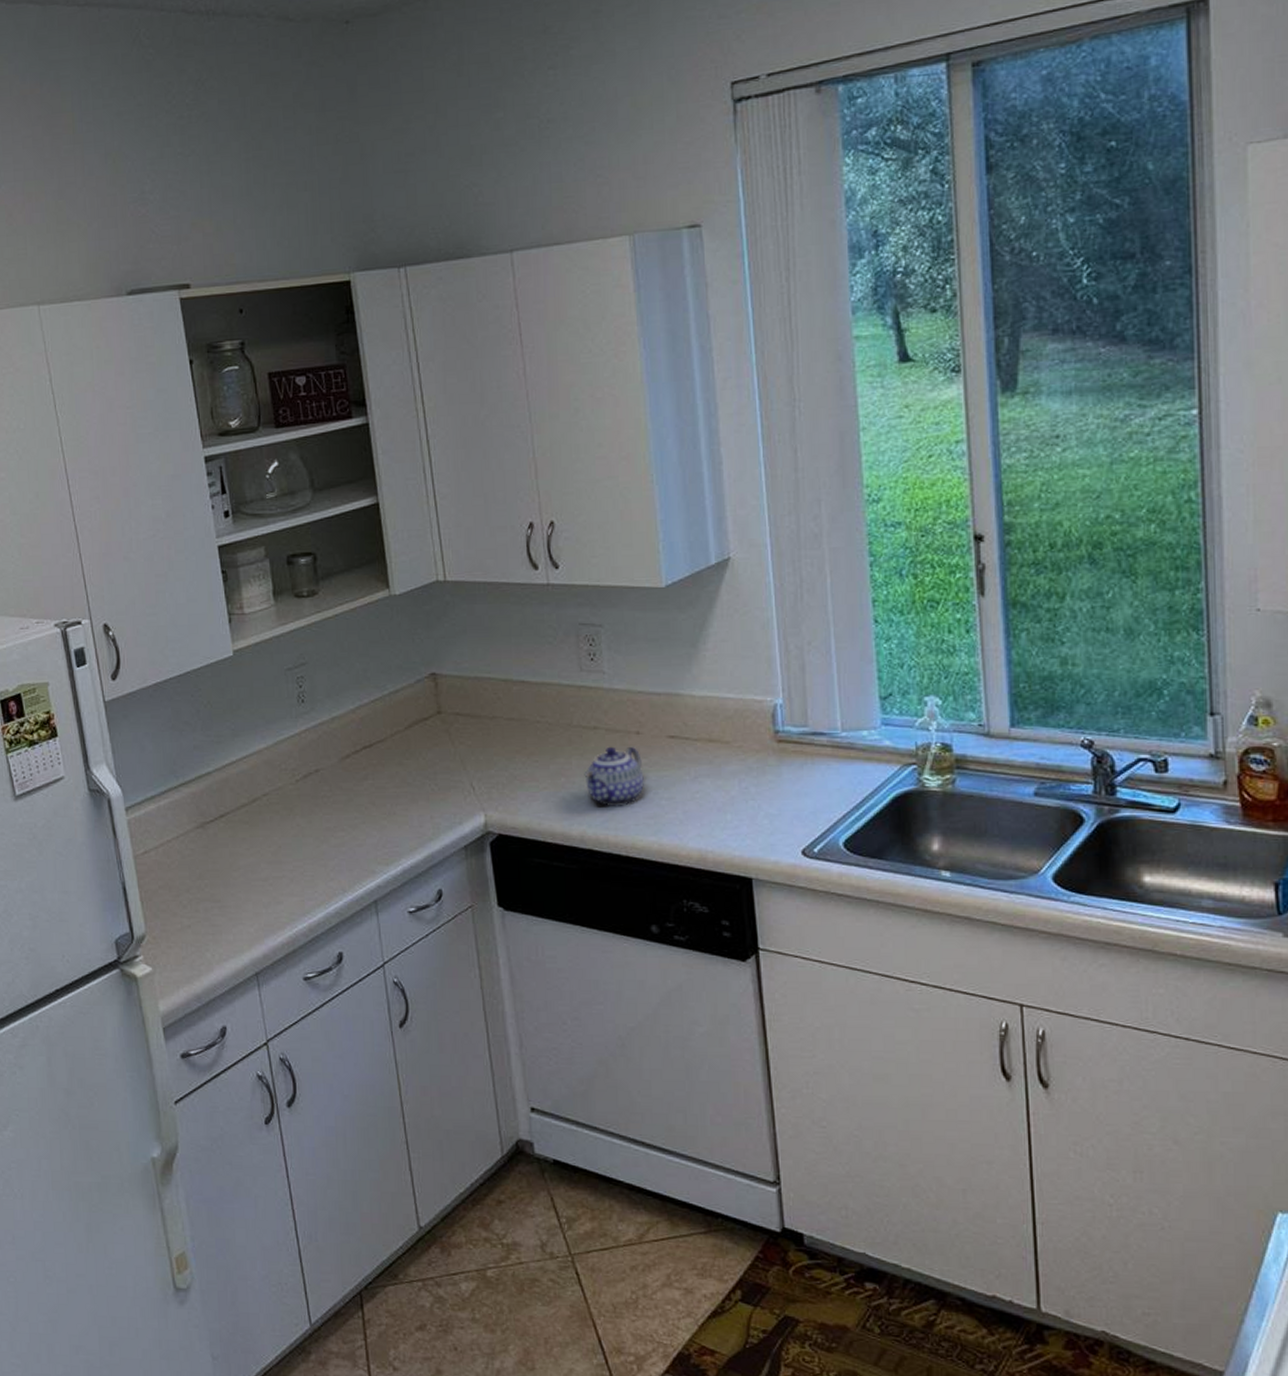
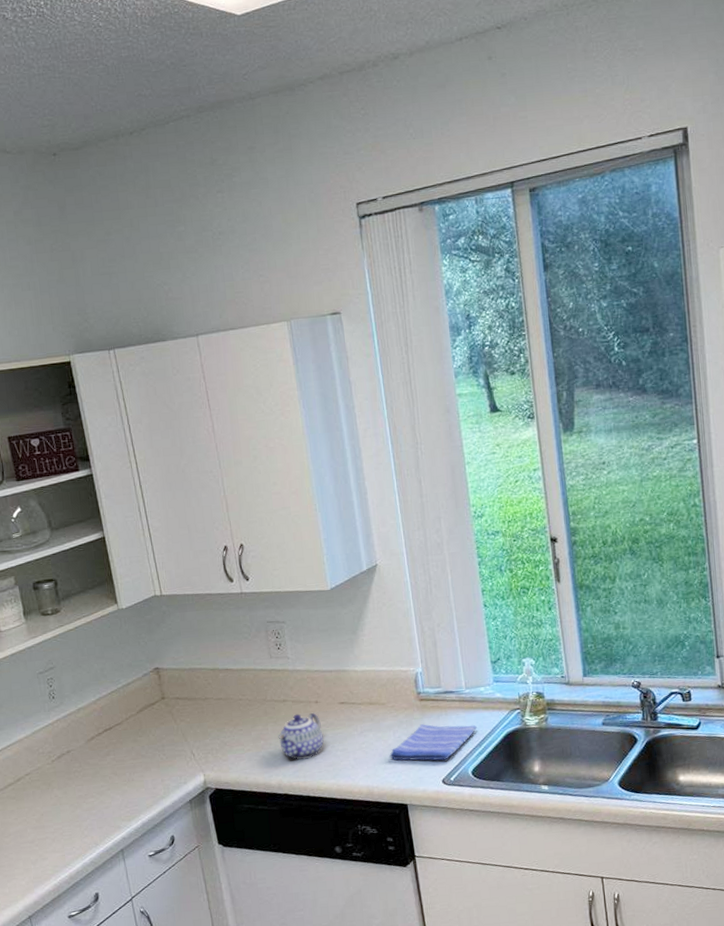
dish towel: none [731,773,855,824] -> present [389,724,477,761]

